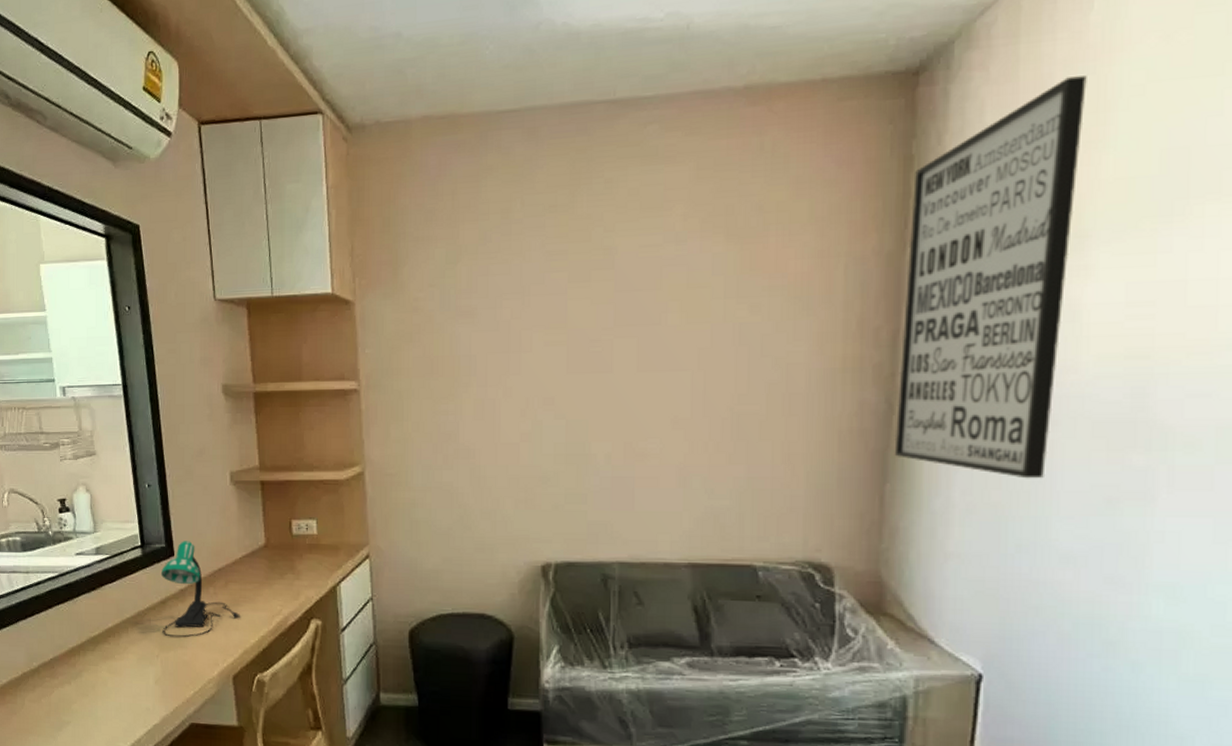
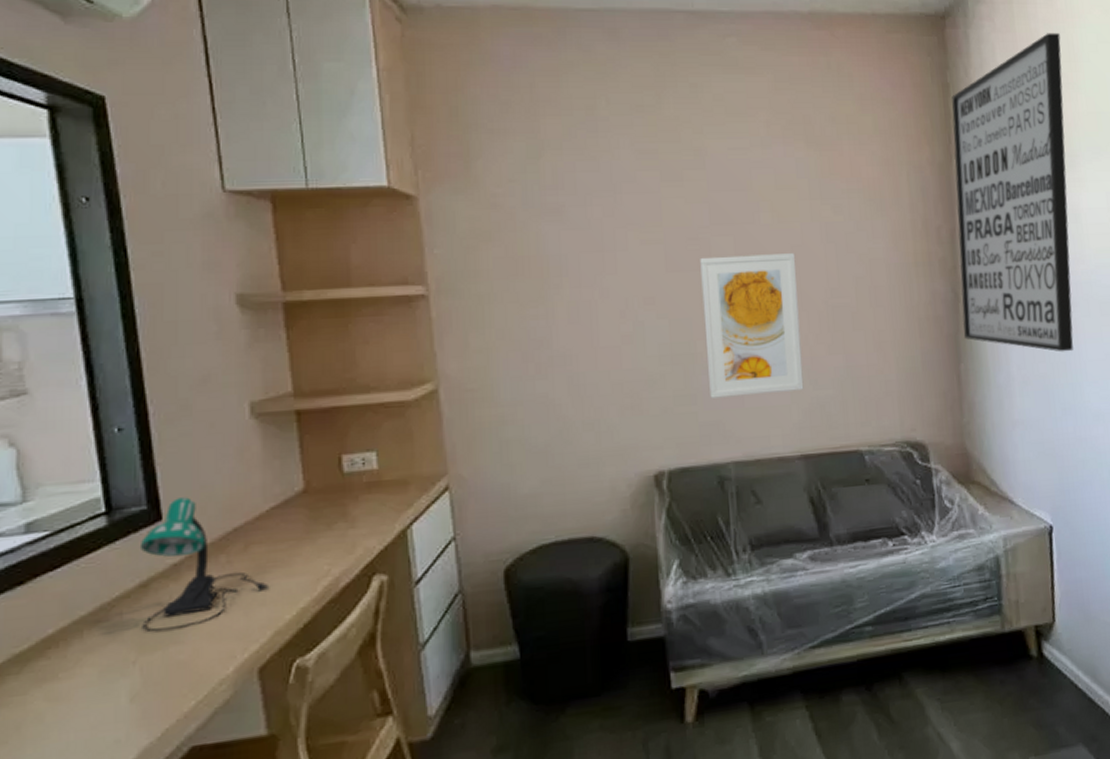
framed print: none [600,356,702,499] -> present [700,253,804,398]

